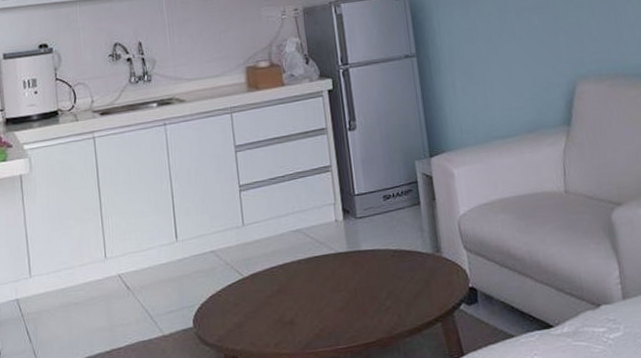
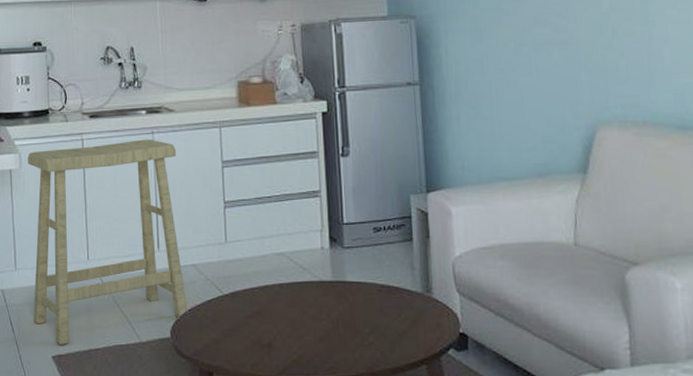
stool: none [38,130,210,350] -> present [28,139,188,346]

